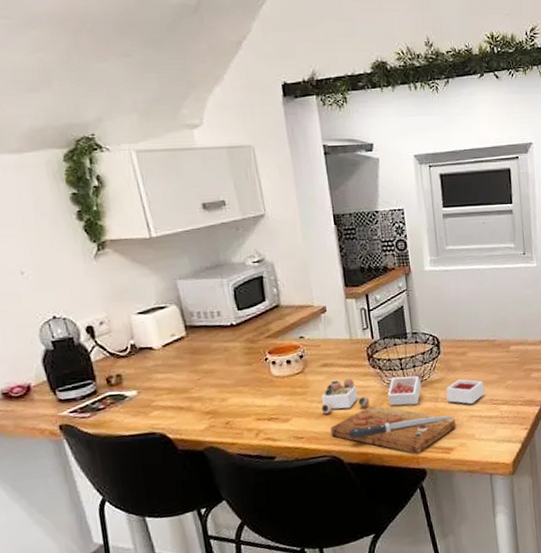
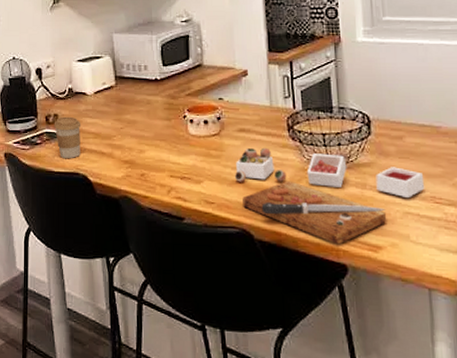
coffee cup: none [117,374,155,420] -> present [54,116,81,158]

